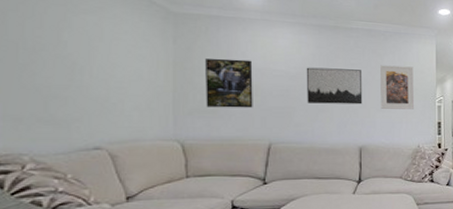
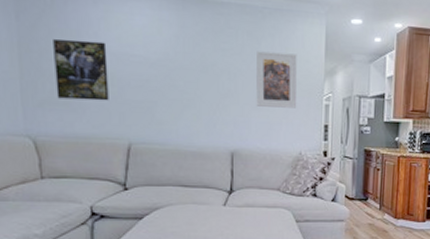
wall art: present [306,67,363,105] -> none [168,52,235,100]

